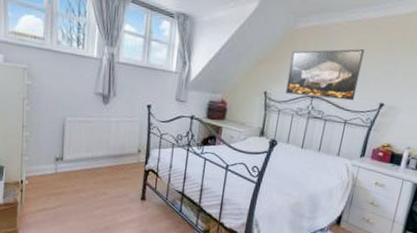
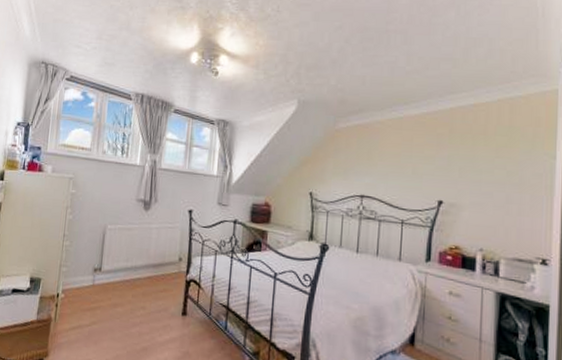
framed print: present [285,49,365,101] -> none [332,145,412,199]

